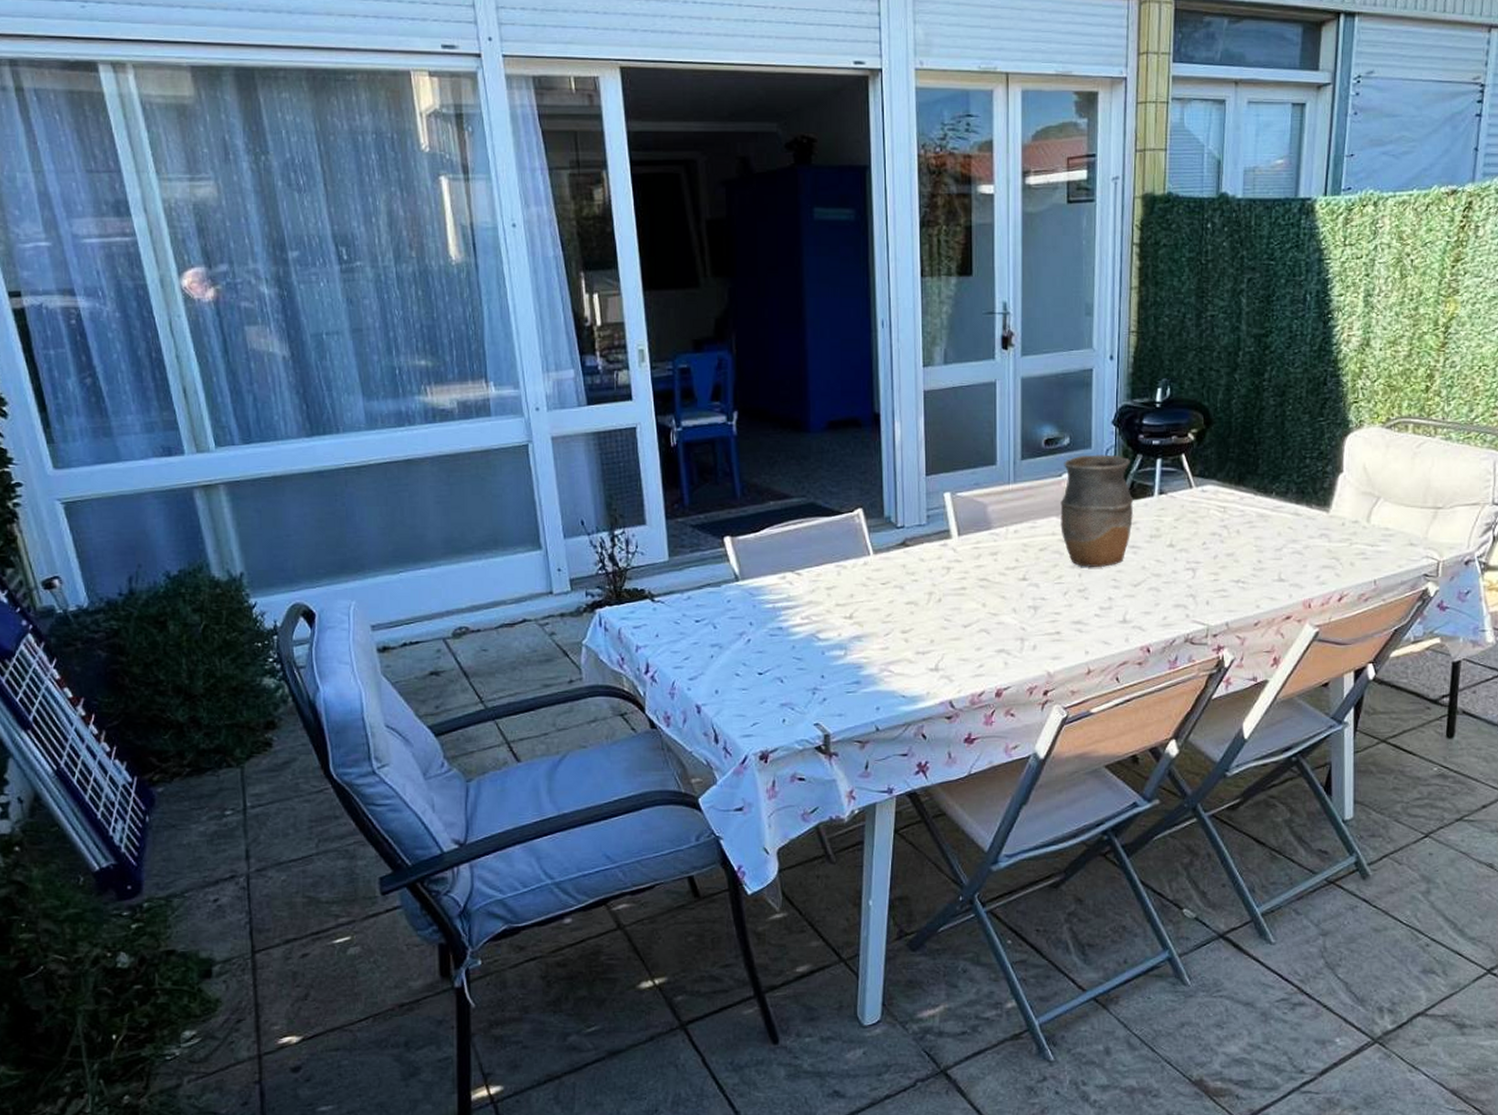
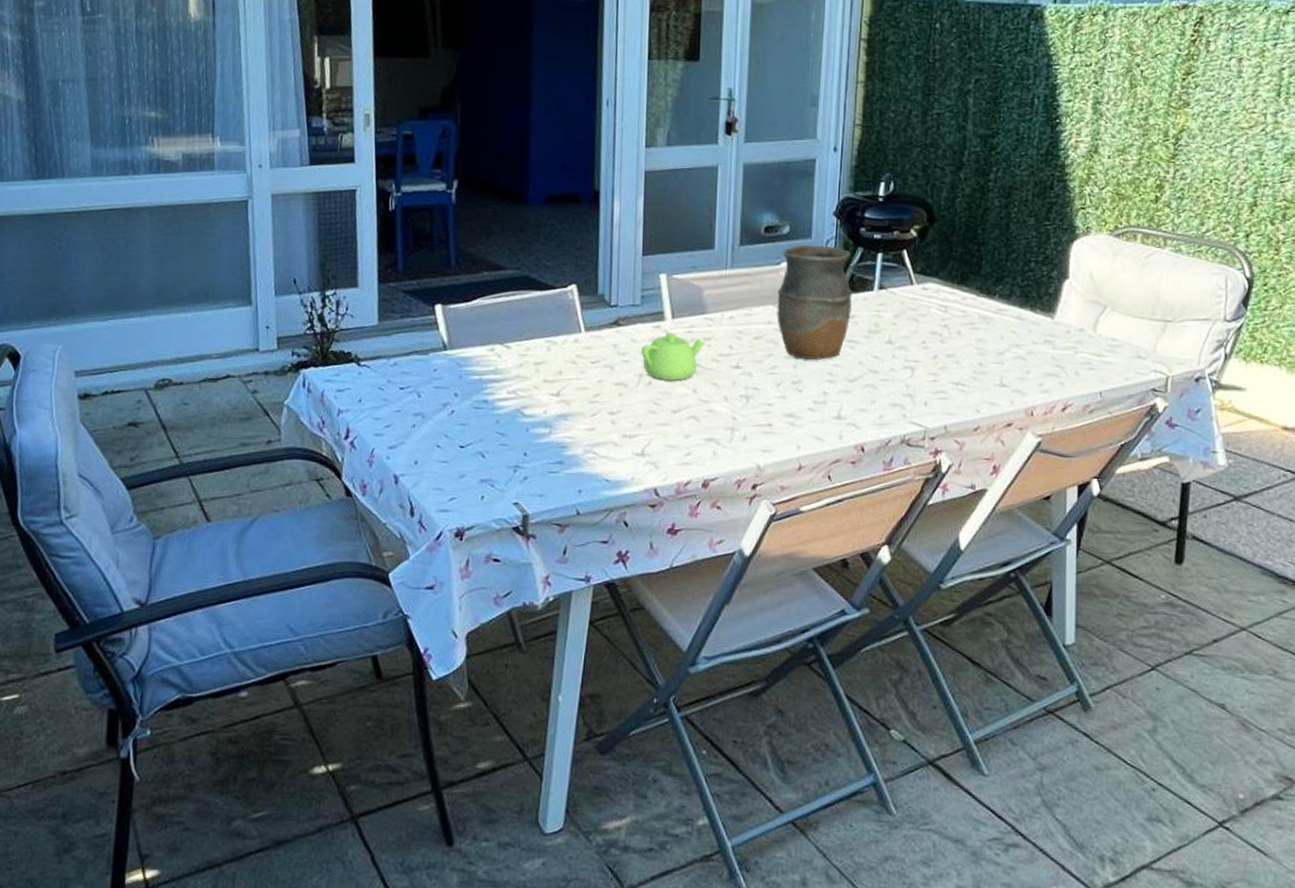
teapot: none [930,549,992,596] -> present [641,332,705,381]

